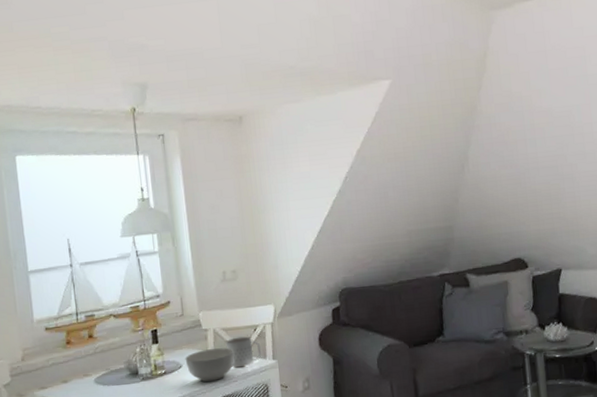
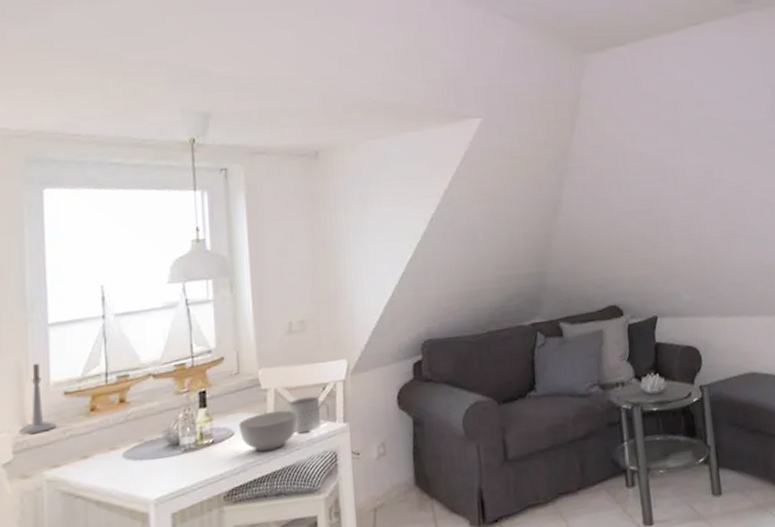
candlestick: none [13,303,42,362] -> present [18,363,57,435]

